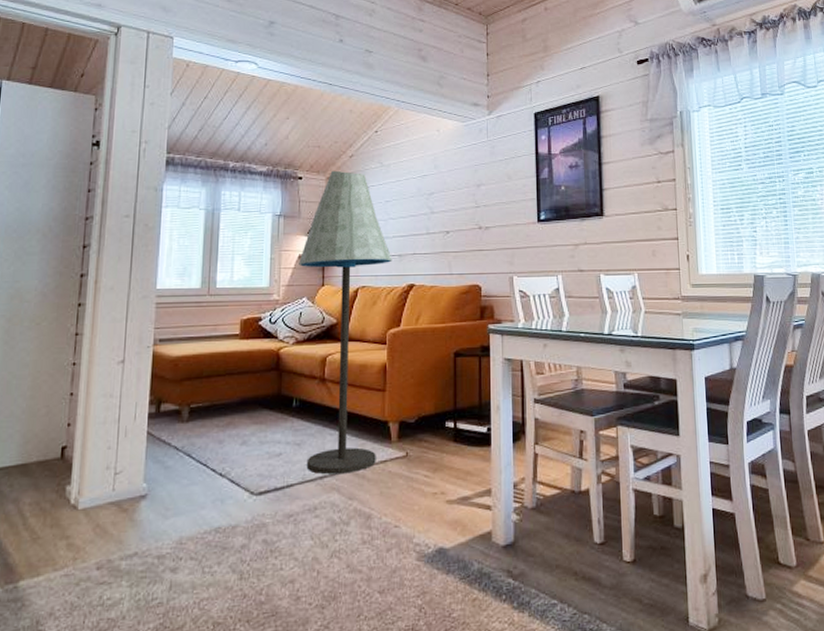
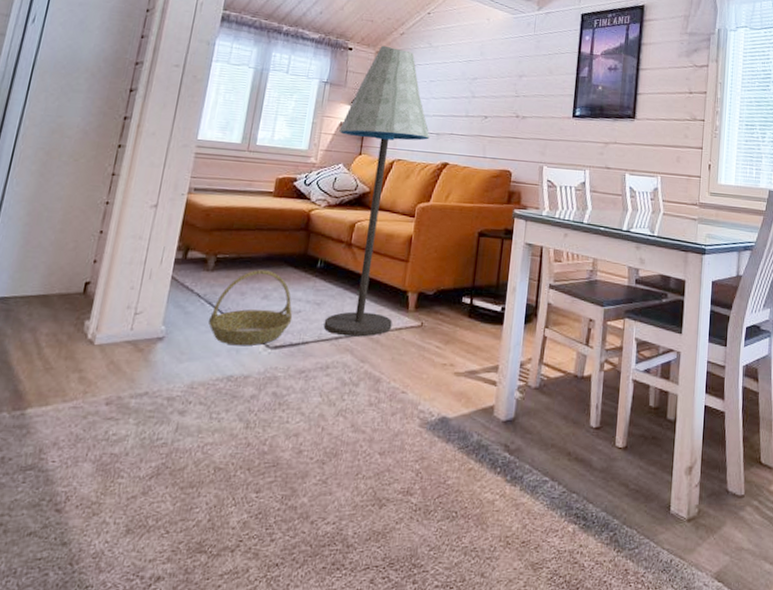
basket: none [190,415,274,496] -> present [208,270,293,346]

